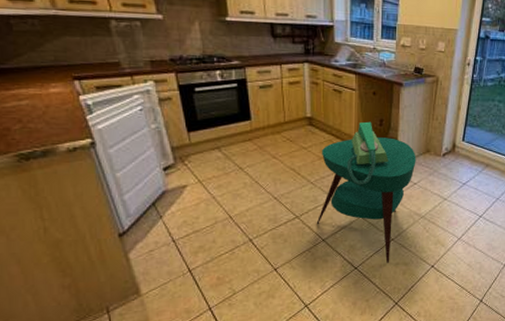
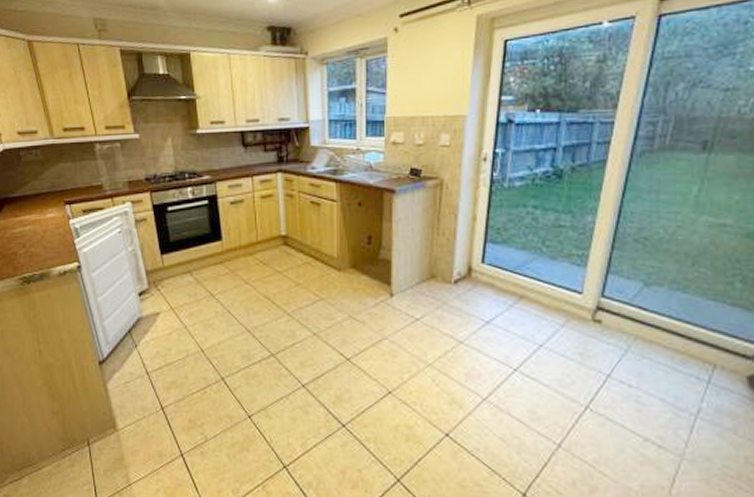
round table: present [316,121,416,263] -> none [294,239,418,424]

